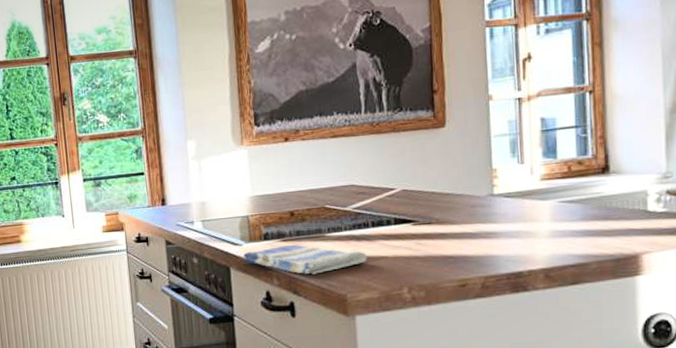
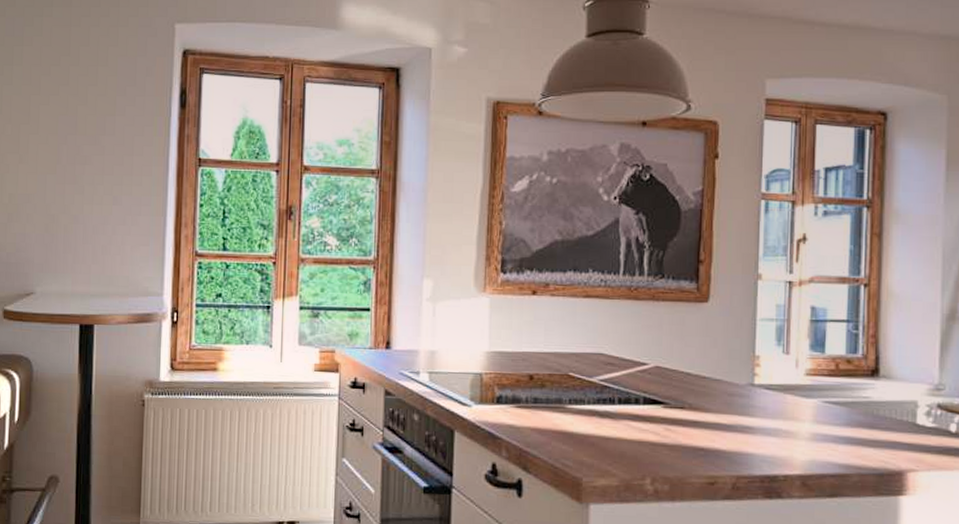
dish towel: present [243,245,368,275] -> none [471,413,610,450]

